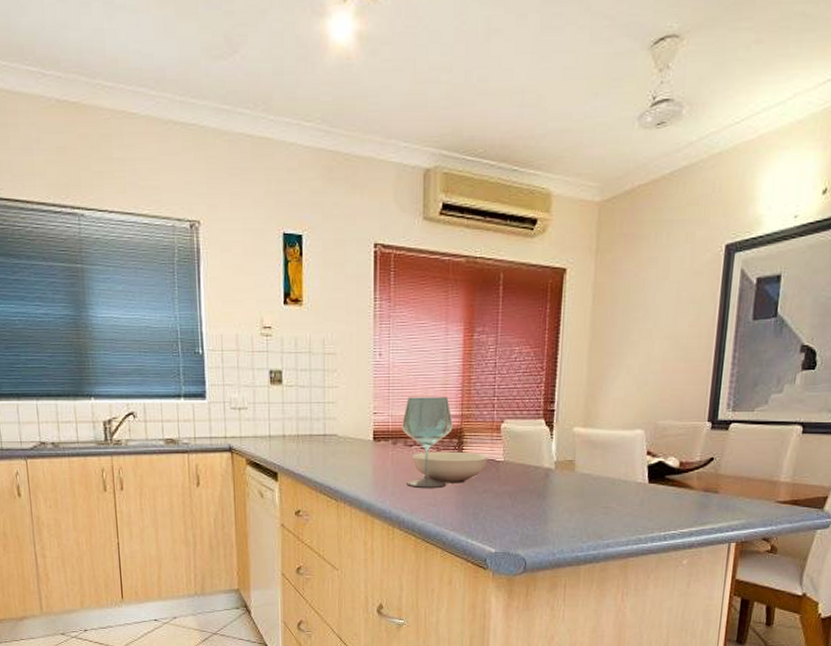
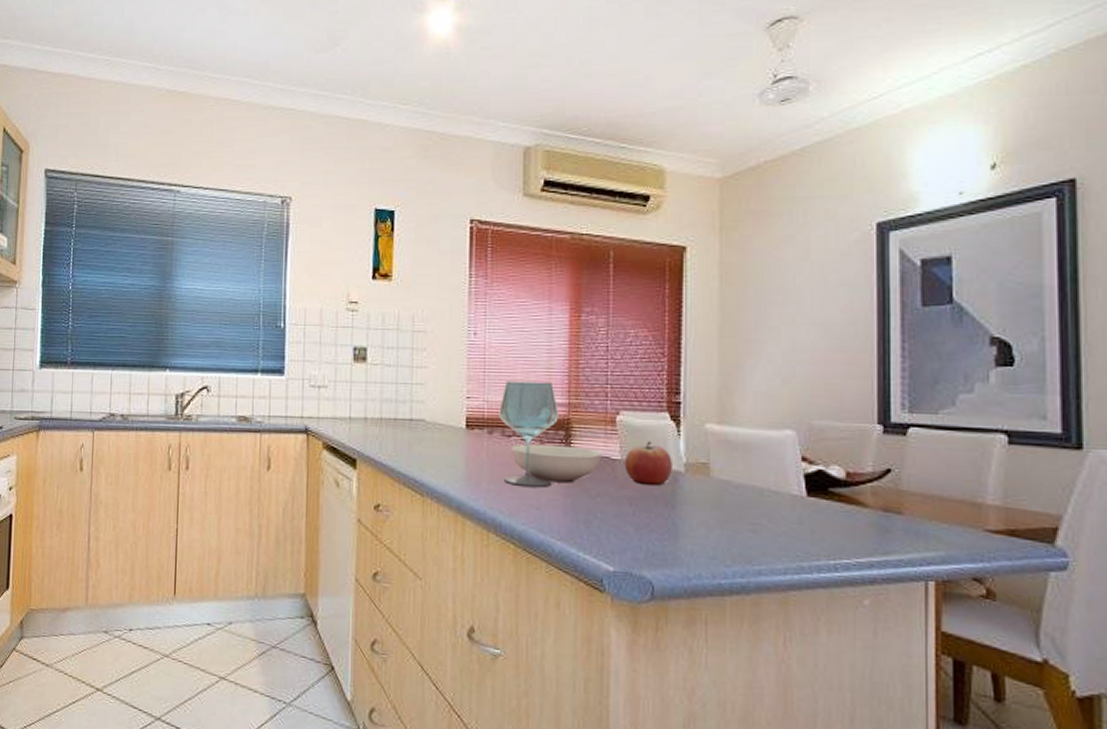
apple: none [506,444,546,482] -> present [624,441,674,486]

